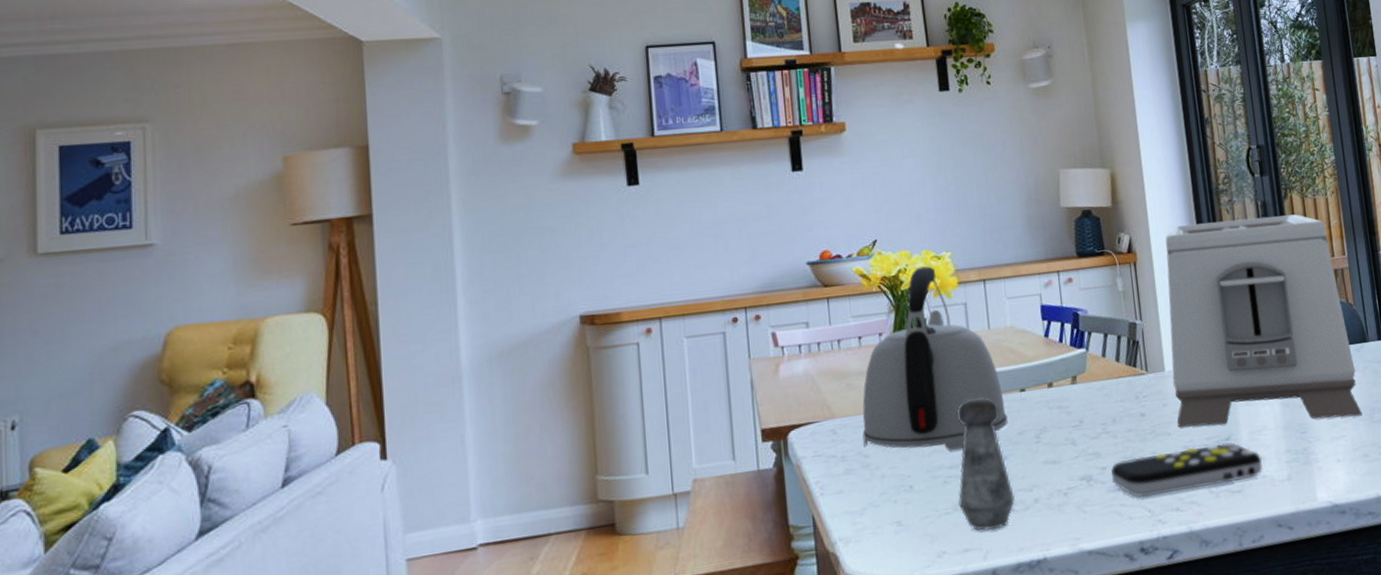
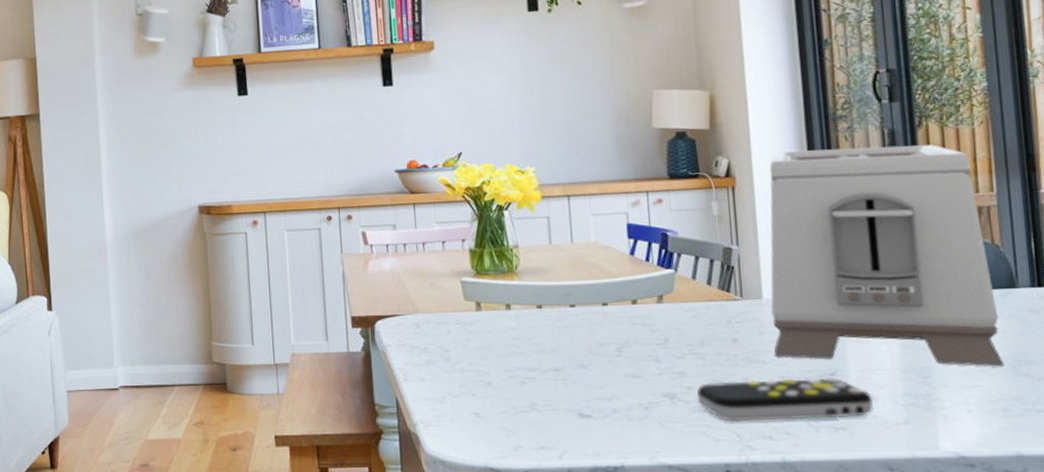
kettle: present [862,266,1008,451] -> none [444,179,589,354]
salt shaker: present [957,397,1016,531] -> none [535,307,594,433]

